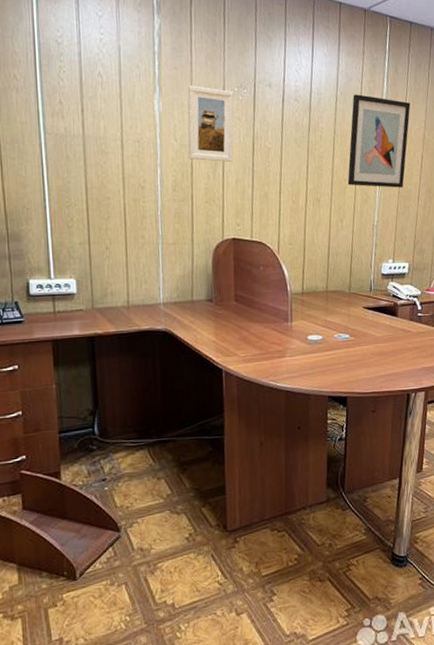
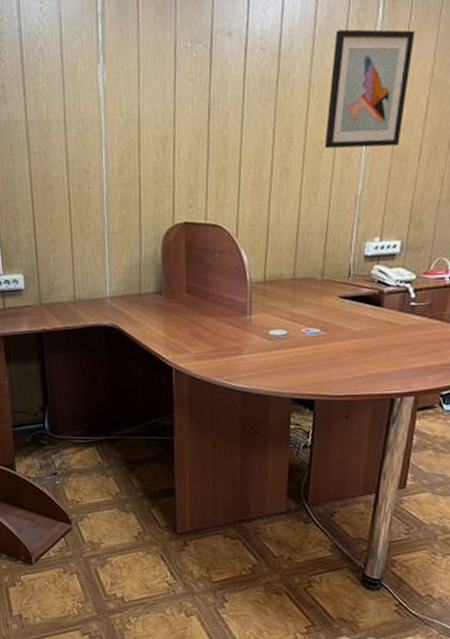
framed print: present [187,85,234,162] -> none [134,47,187,136]

